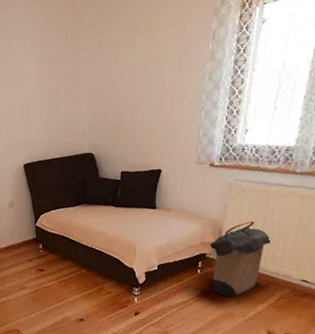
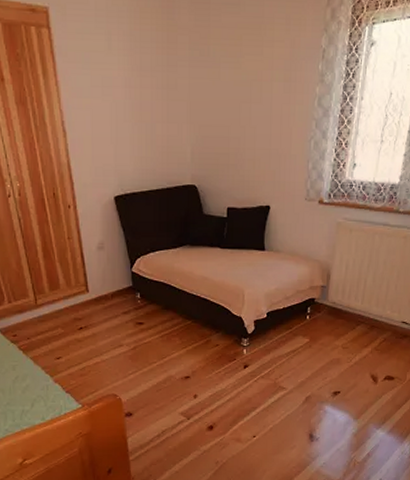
laundry hamper: present [209,221,273,297] -> none [318,262,377,343]

